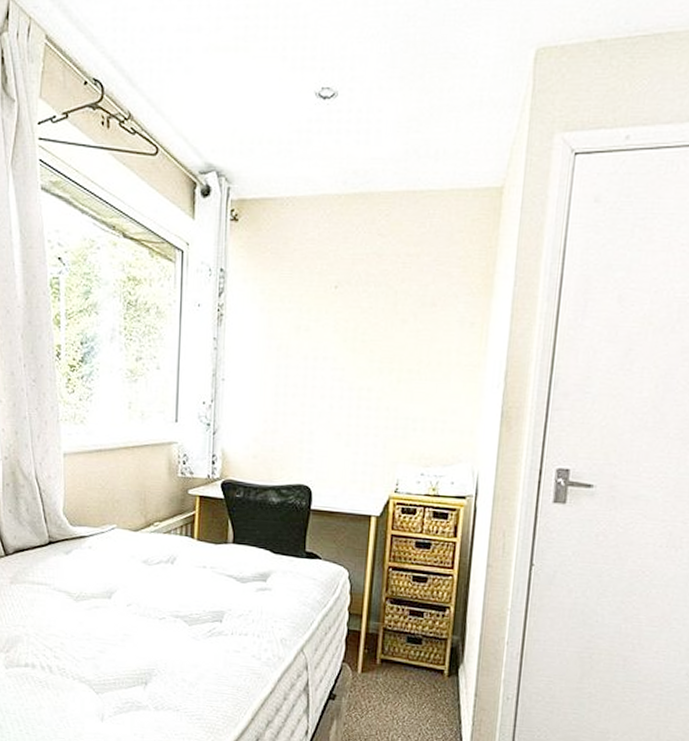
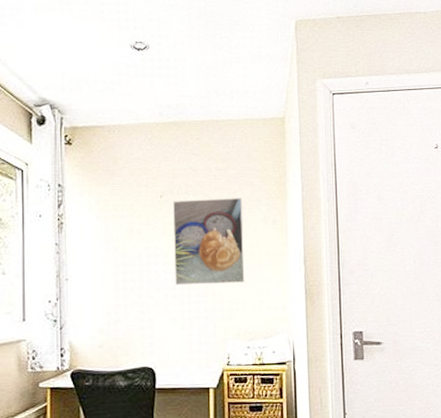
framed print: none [343,291,435,397] -> present [173,198,245,286]

